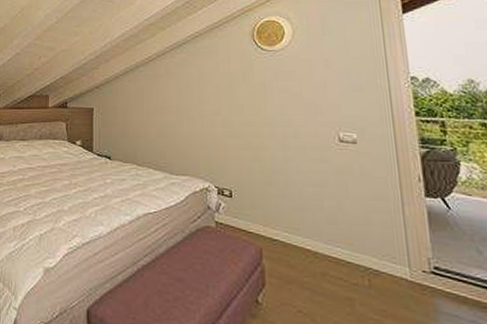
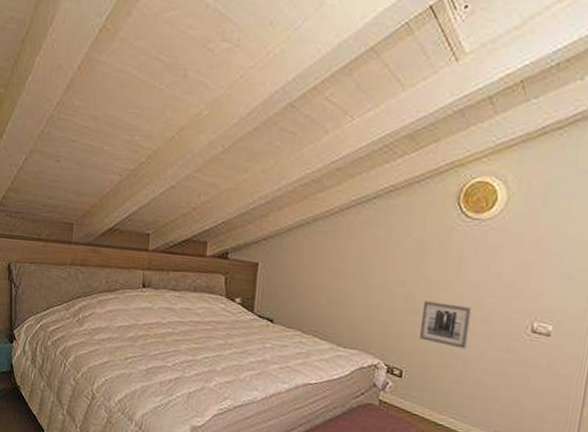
wall art: none [239,125,285,164] -> present [419,301,472,349]

